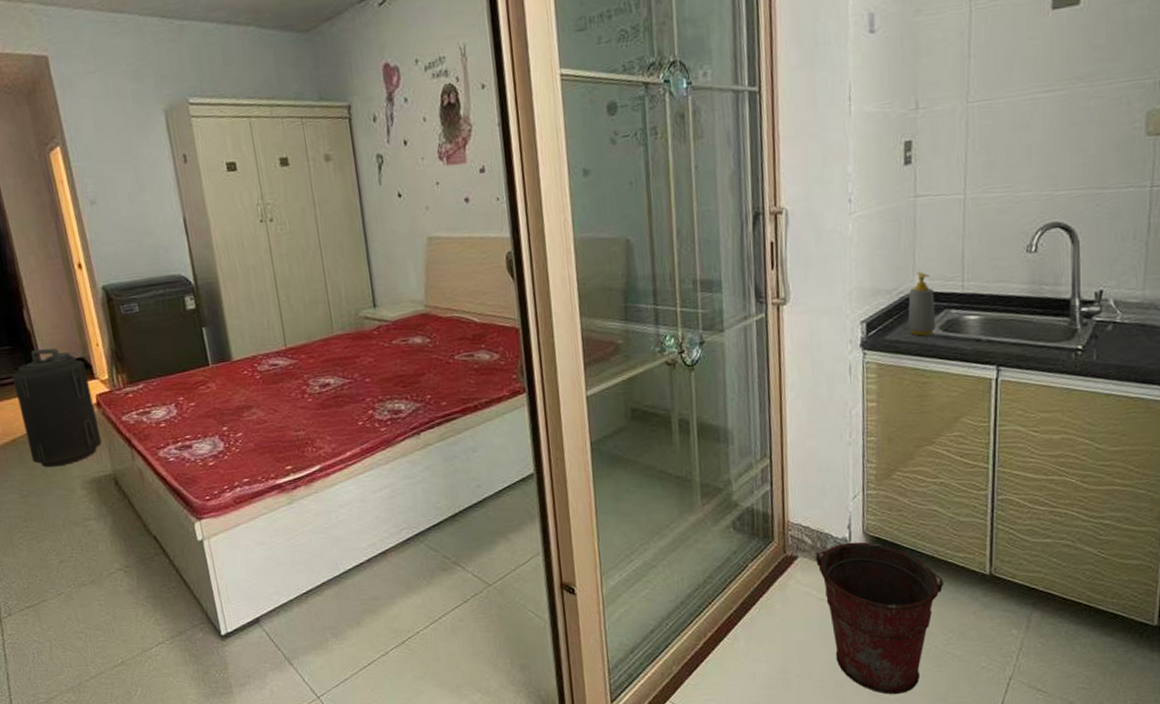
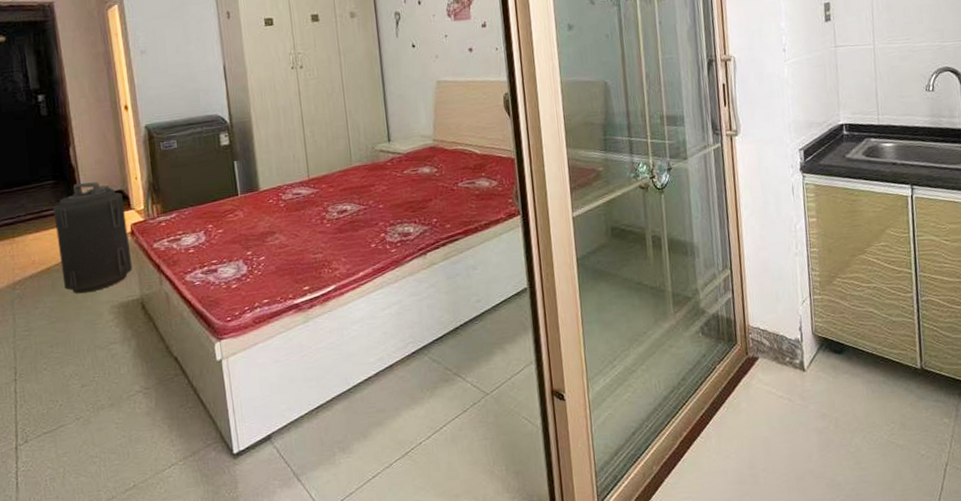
bucket: present [815,542,944,694] -> none [773,342,884,485]
soap bottle: present [907,272,936,336] -> none [836,107,860,161]

